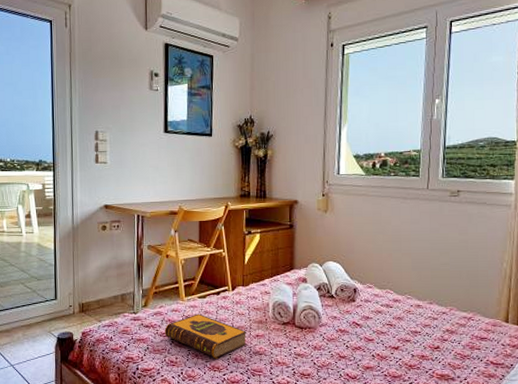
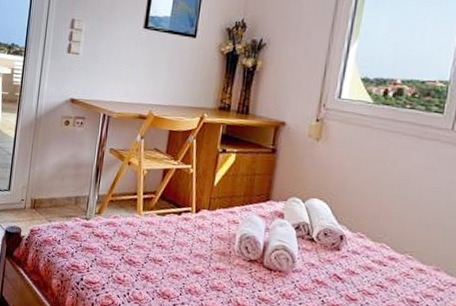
hardback book: present [164,313,248,359] -> none [115,231,207,286]

